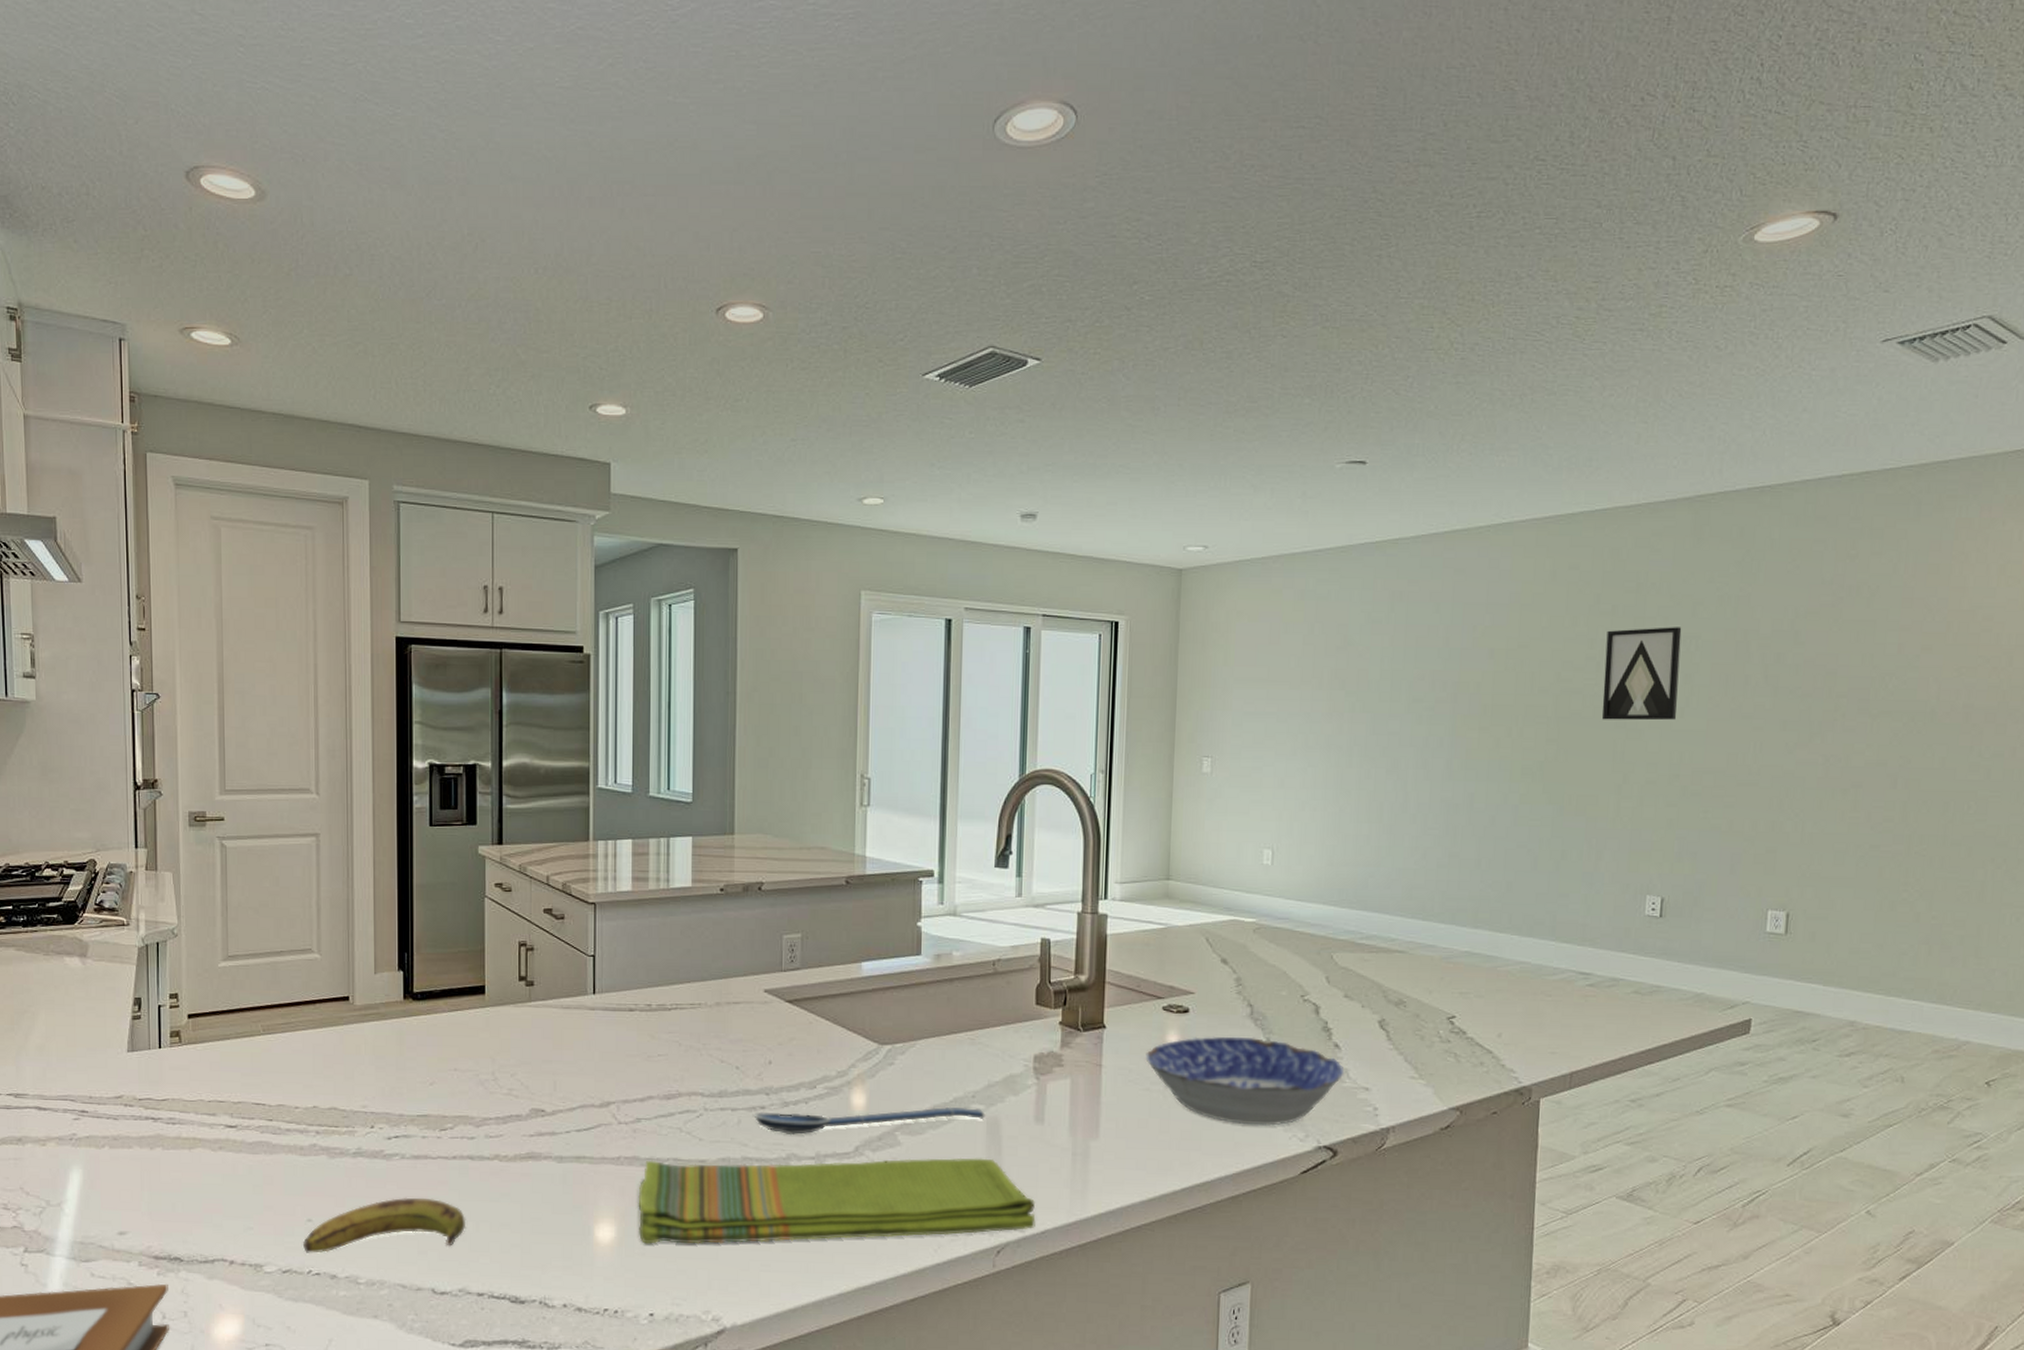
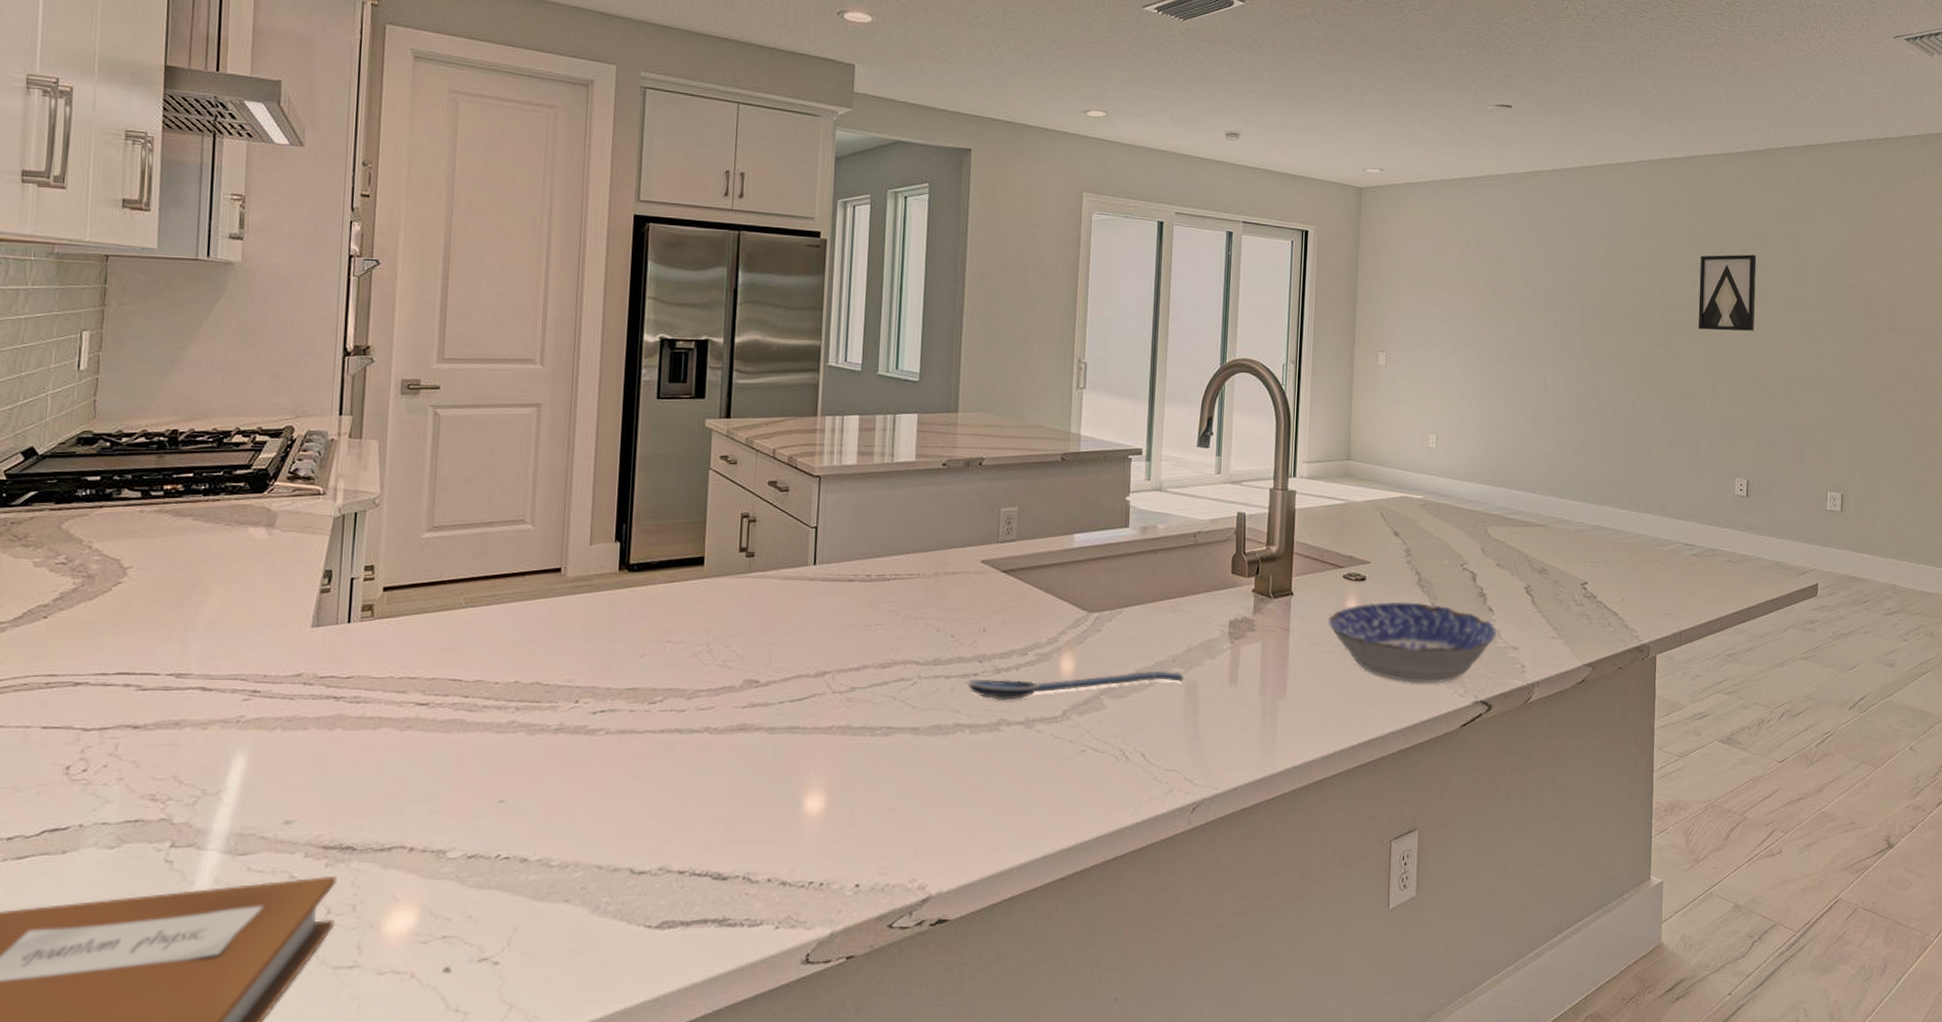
banana: present [303,1197,466,1253] -> none [493,773,671,836]
dish towel: present [638,1157,1036,1244] -> none [848,719,1228,814]

